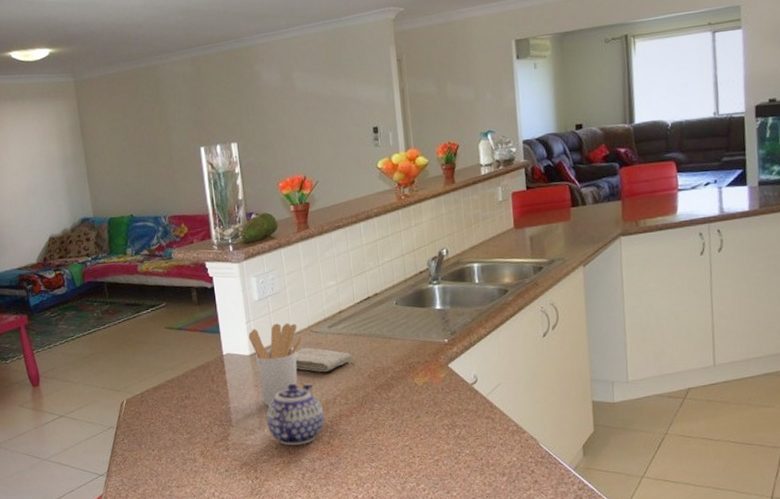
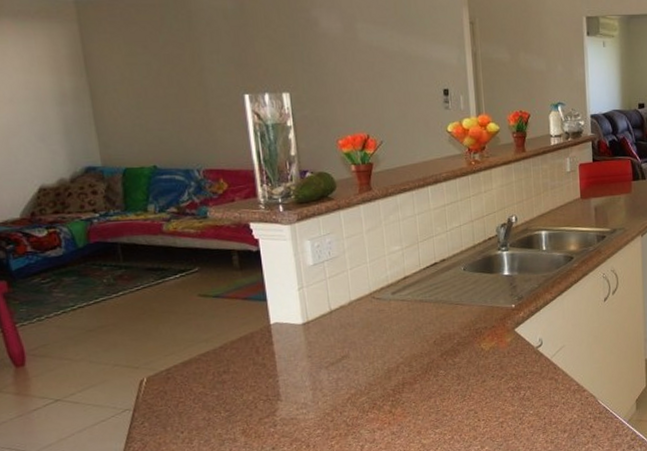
utensil holder: present [248,323,303,406] -> none [301,289,363,377]
teapot: present [266,383,324,446] -> none [320,352,386,418]
washcloth: present [295,347,353,373] -> none [354,314,418,340]

